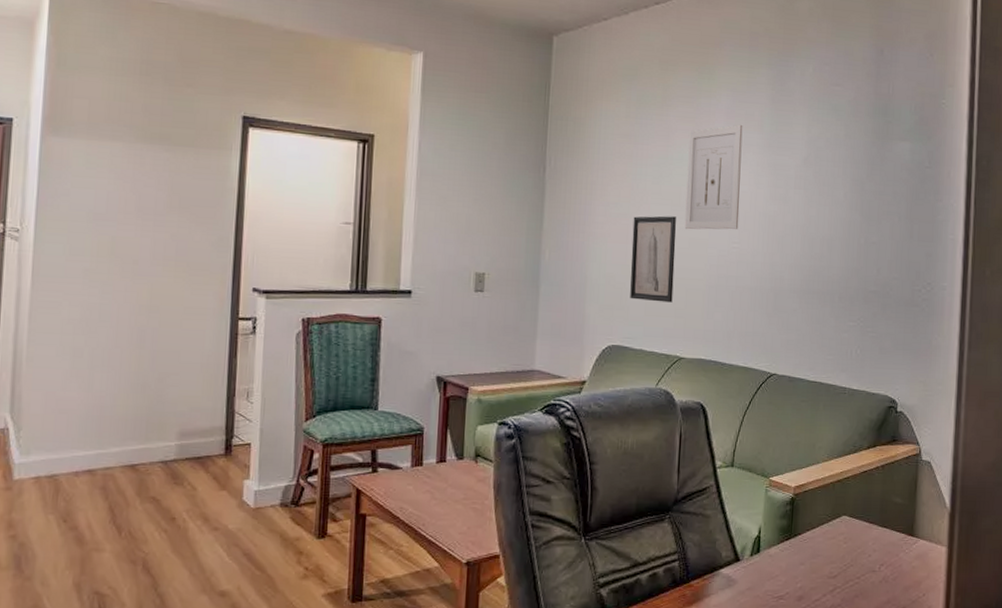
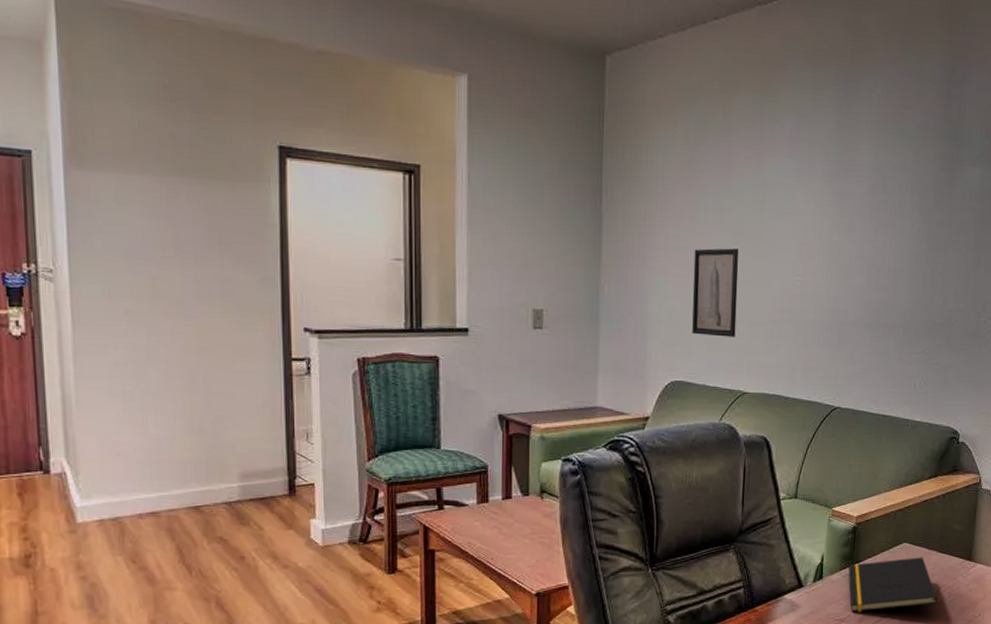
wall art: present [684,124,743,230] -> none [747,150,807,263]
notepad: none [786,531,879,589] -> present [848,557,937,612]

